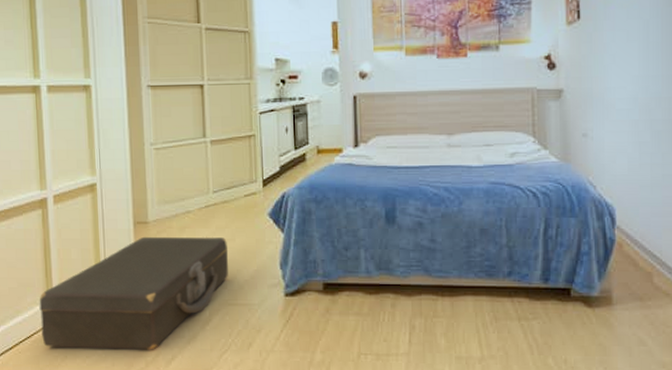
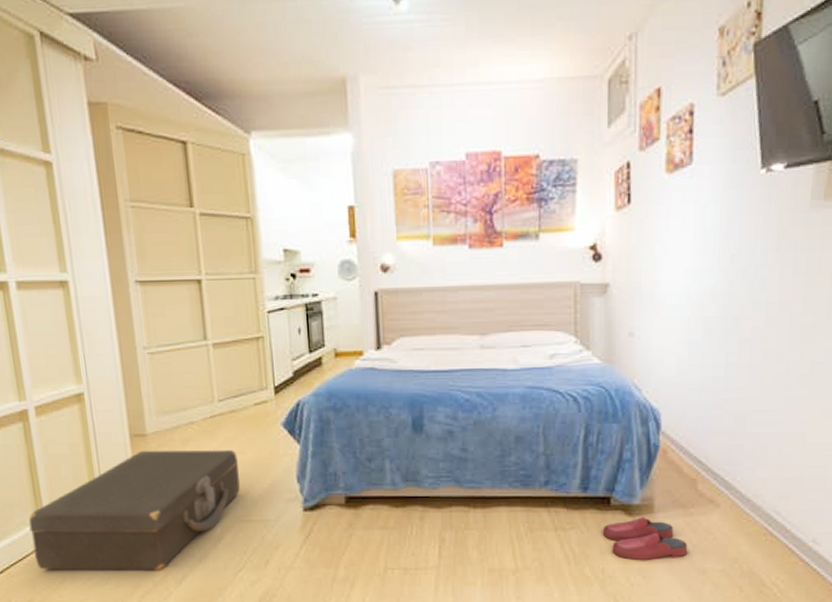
slippers: none [563,307,647,351] -> present [602,516,688,560]

